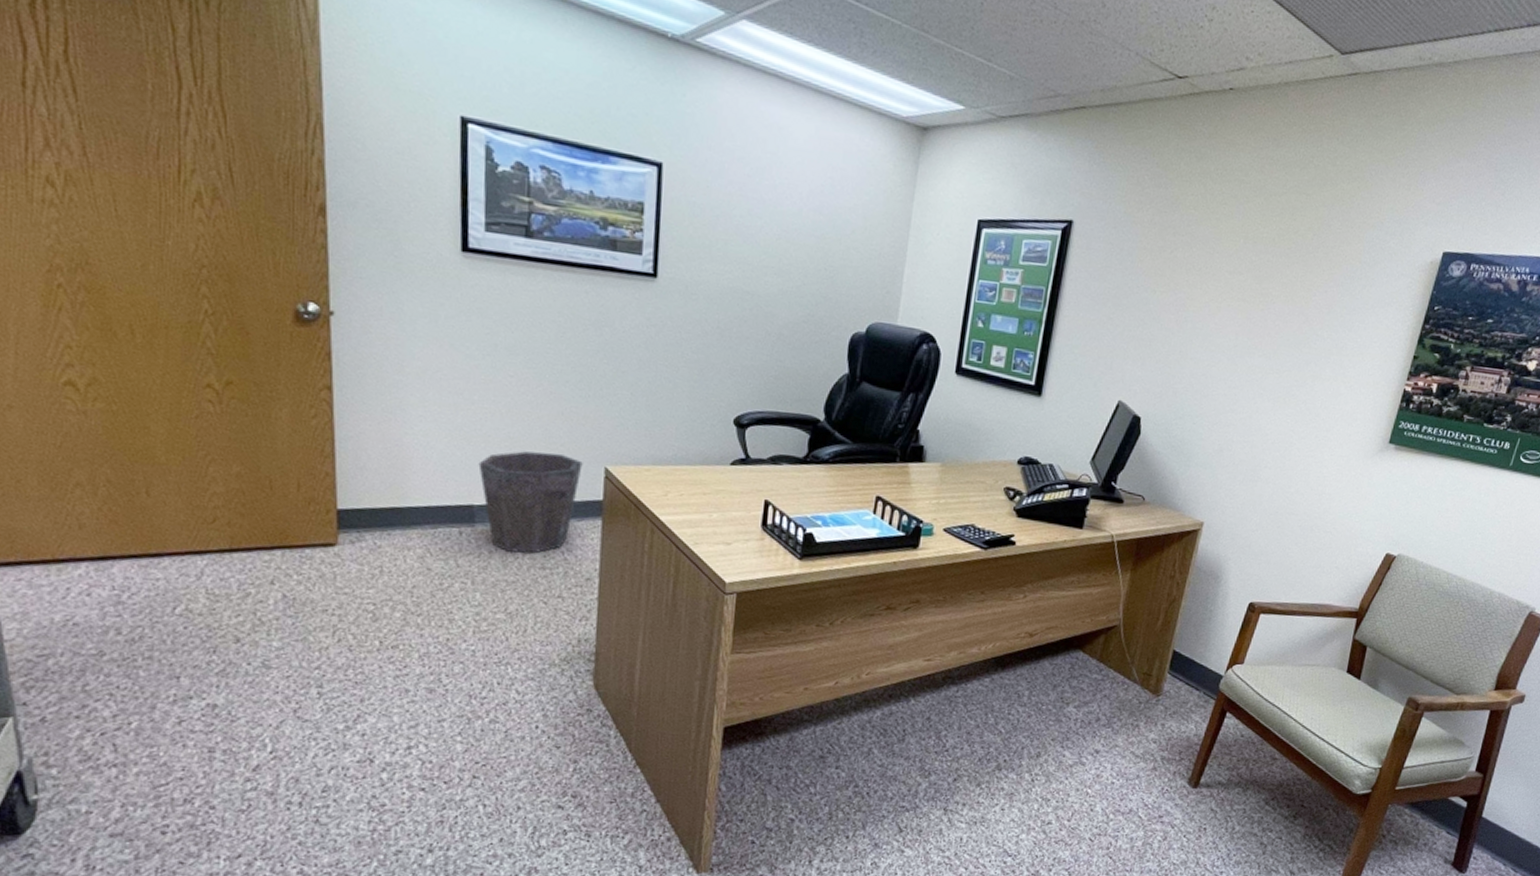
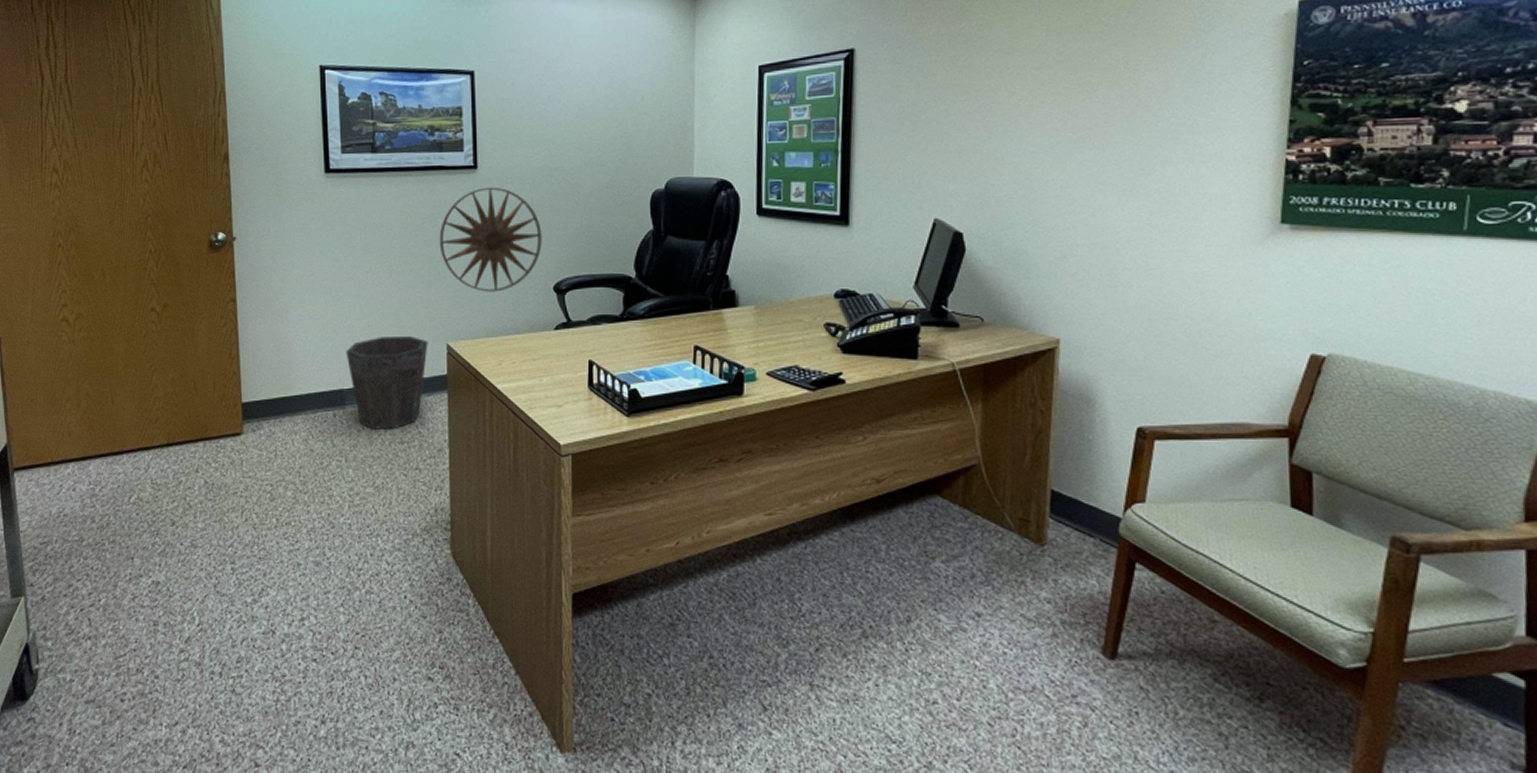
wall art: none [604,300,727,418] -> present [439,187,542,292]

